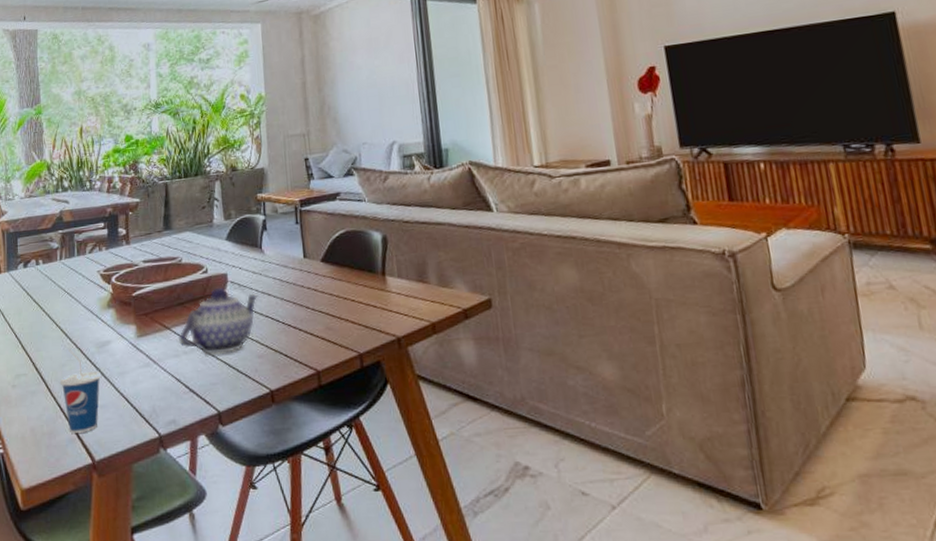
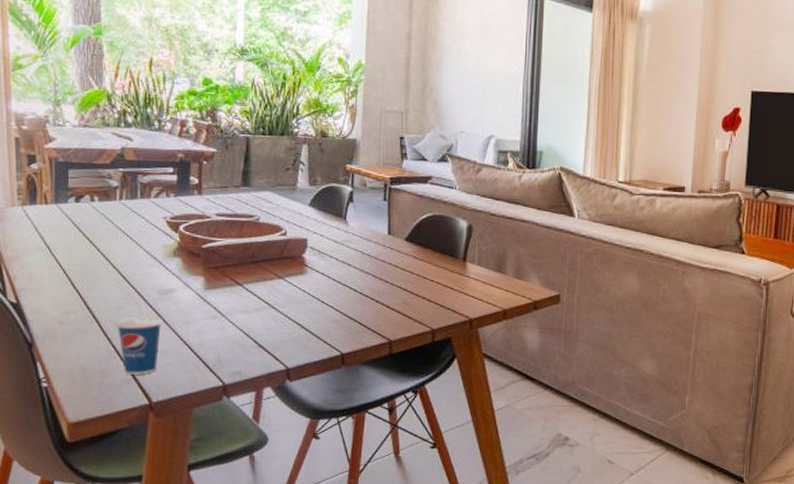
teapot: present [177,287,259,355] -> none [249,251,338,315]

